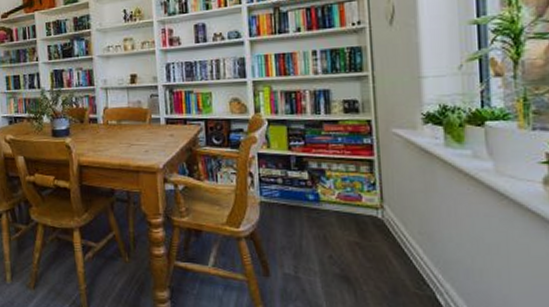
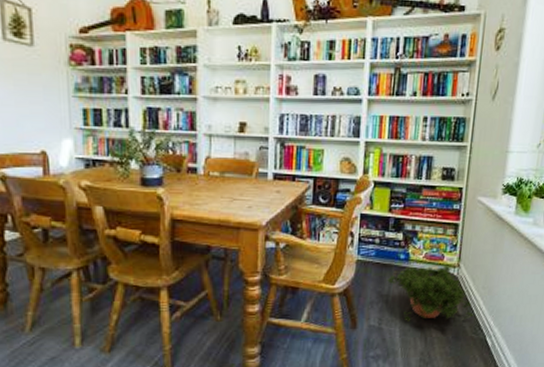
potted plant: none [296,206,413,270] -> present [386,265,473,321]

